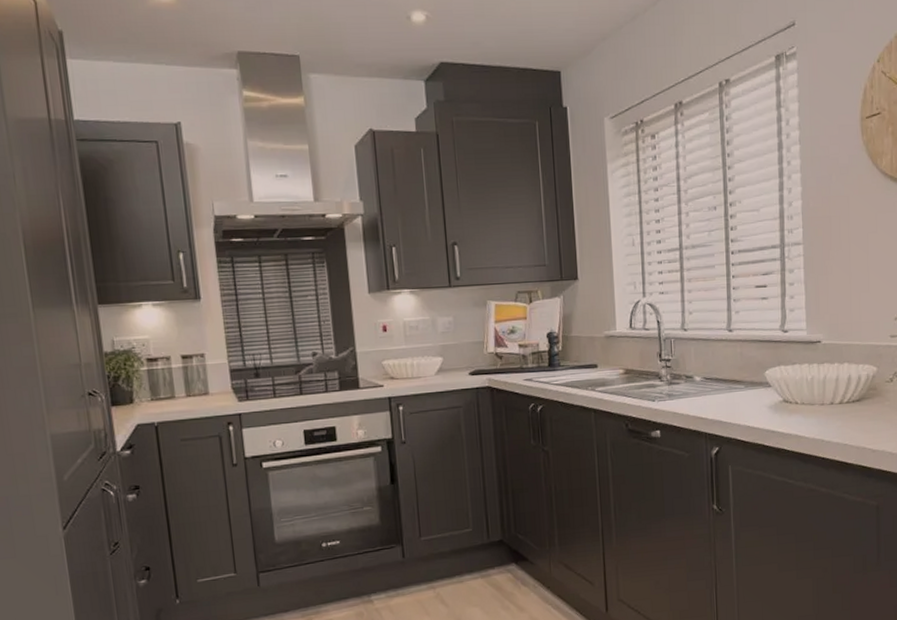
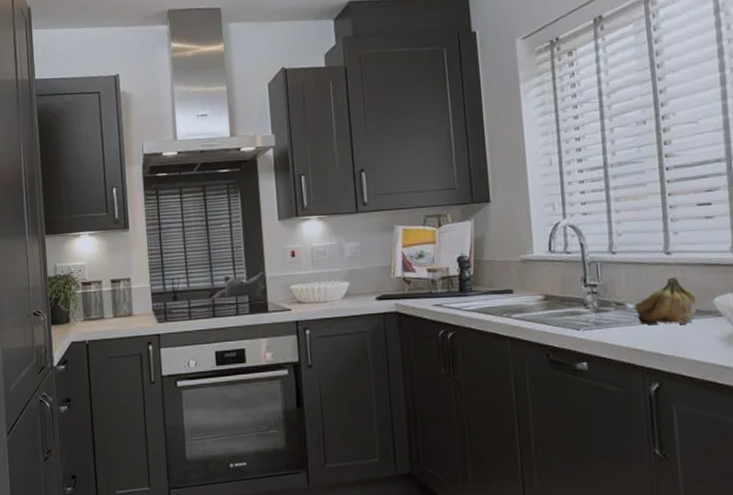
fruit: none [700,352,751,396] -> present [634,277,697,326]

